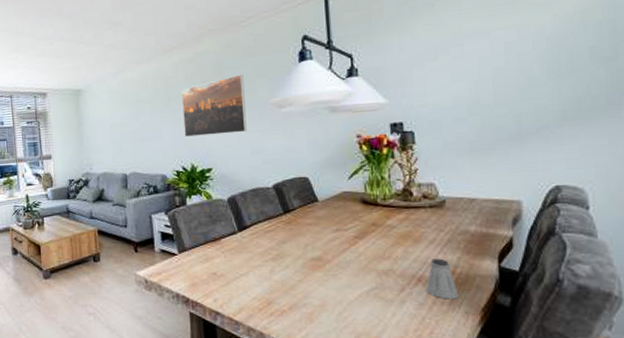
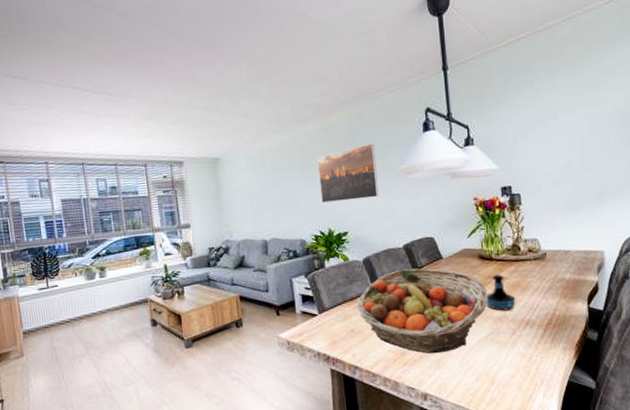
fruit basket: none [221,210,372,306] -> present [357,268,488,354]
tequila bottle: none [369,222,406,264] -> present [486,274,516,311]
saltshaker: present [425,258,459,299] -> none [532,303,559,339]

